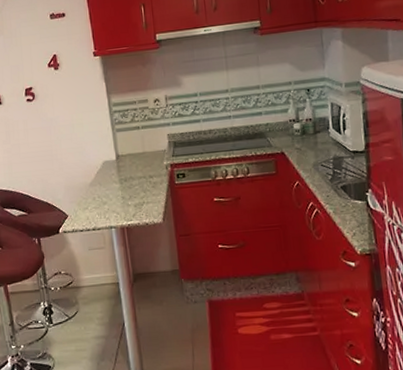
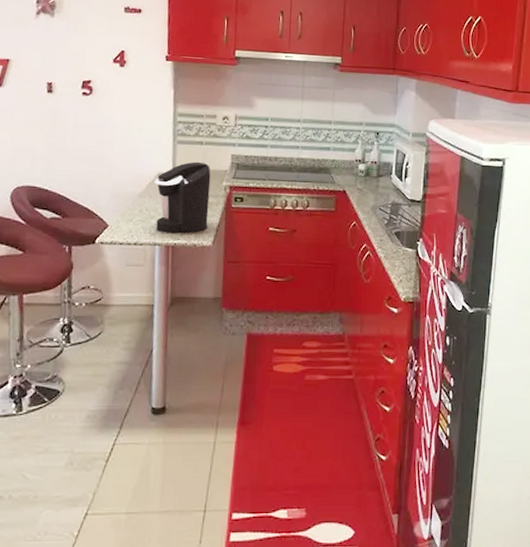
coffee maker: none [101,145,156,217] -> present [154,161,211,234]

